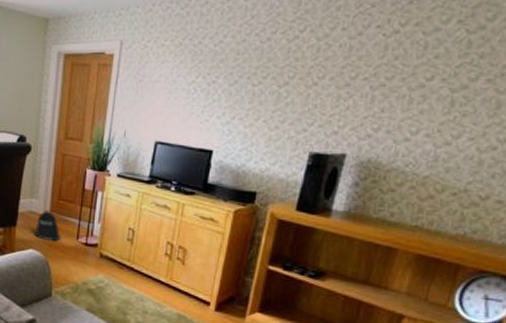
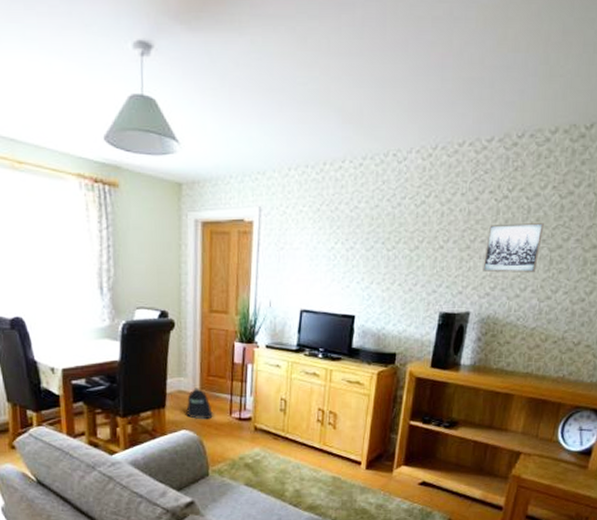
wall art: none [364,60,445,114] -> present [483,223,544,273]

